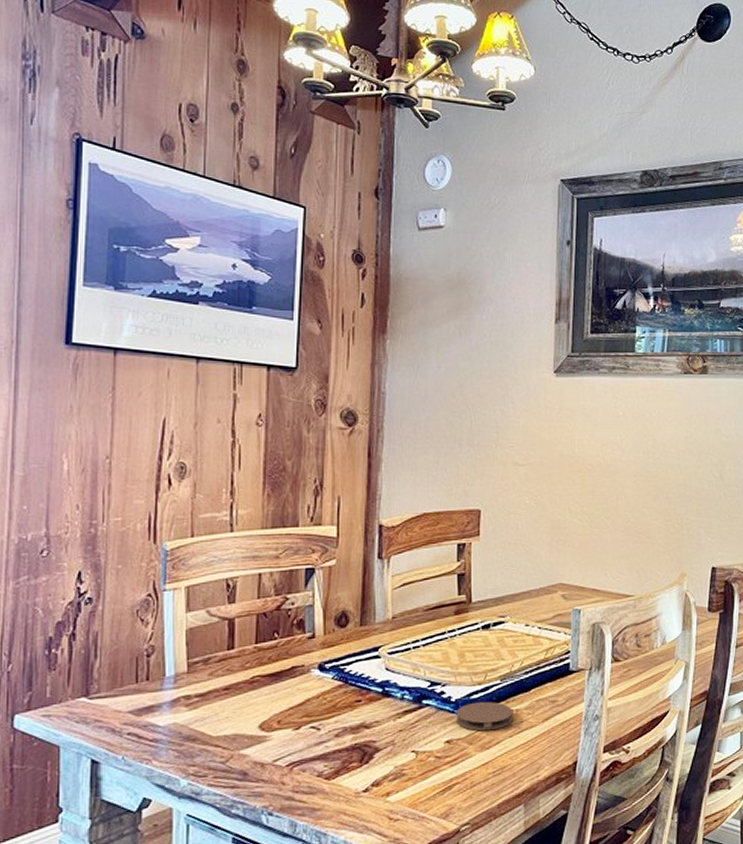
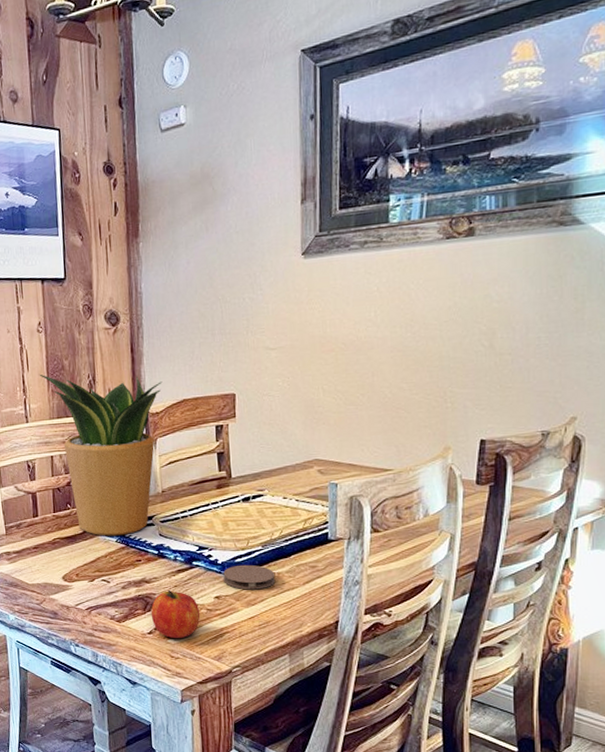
potted plant: none [253,474,402,672] -> present [39,374,163,536]
fruit: none [368,736,428,796] -> present [151,590,201,639]

